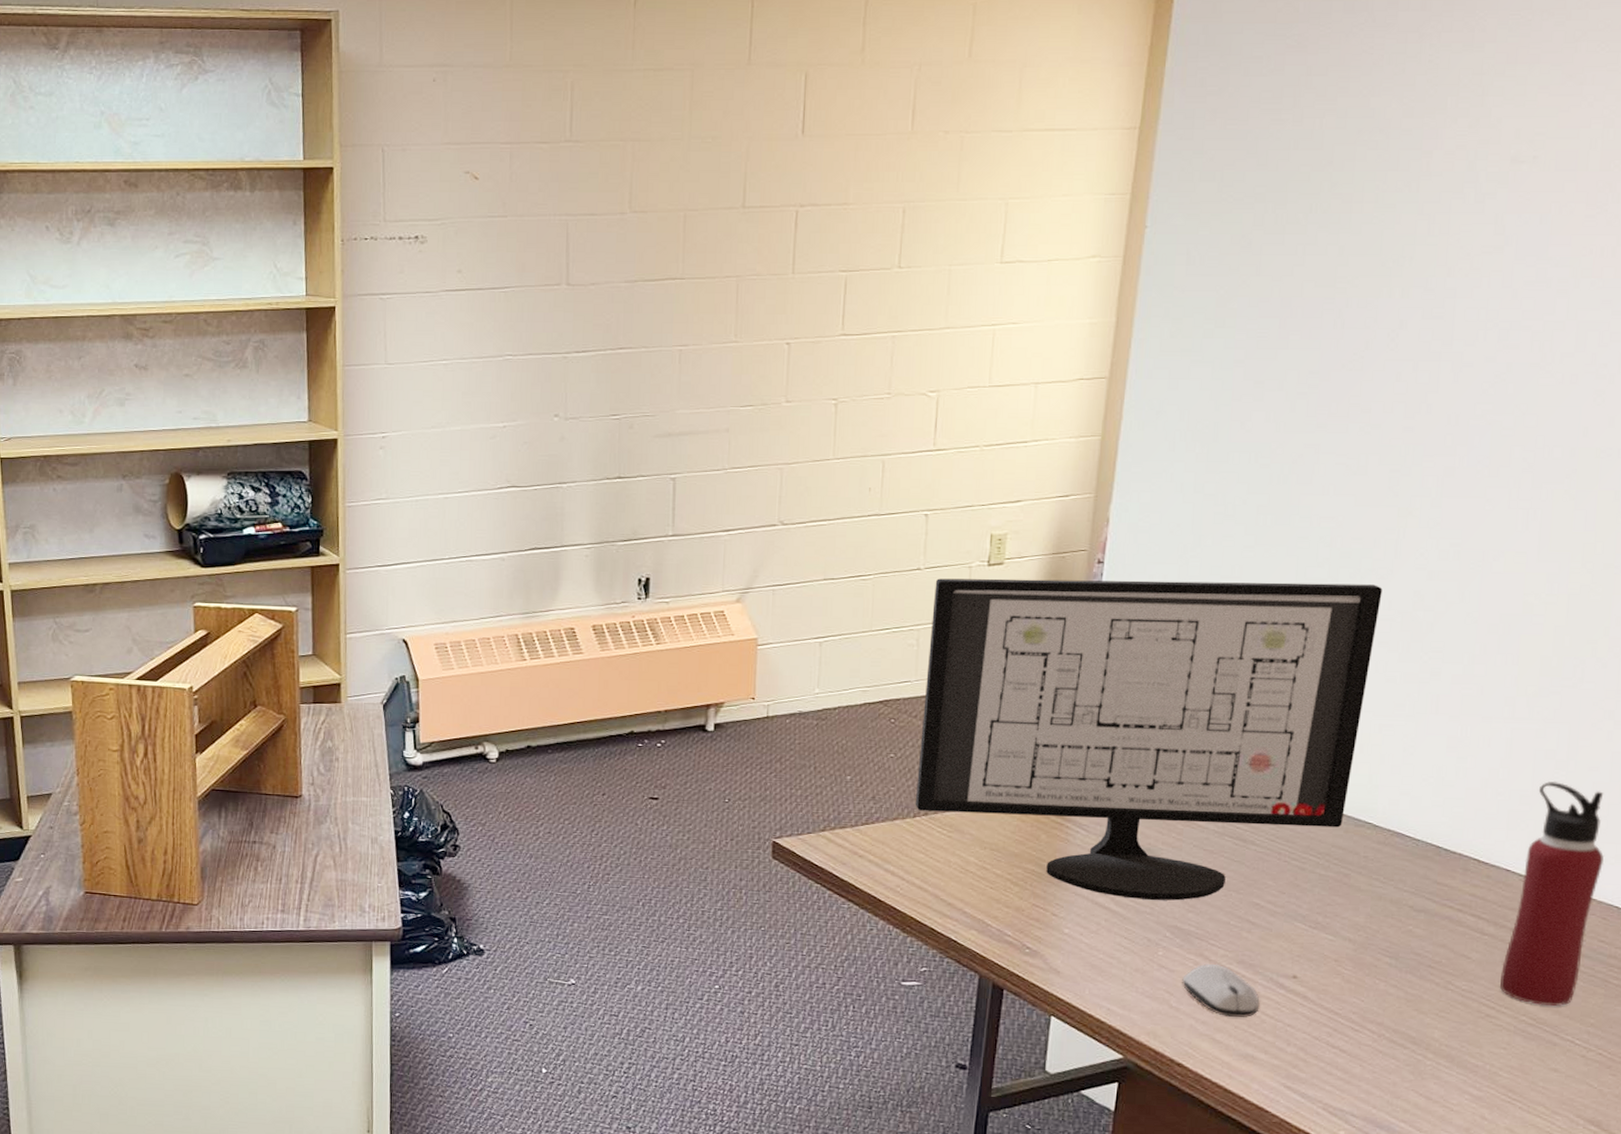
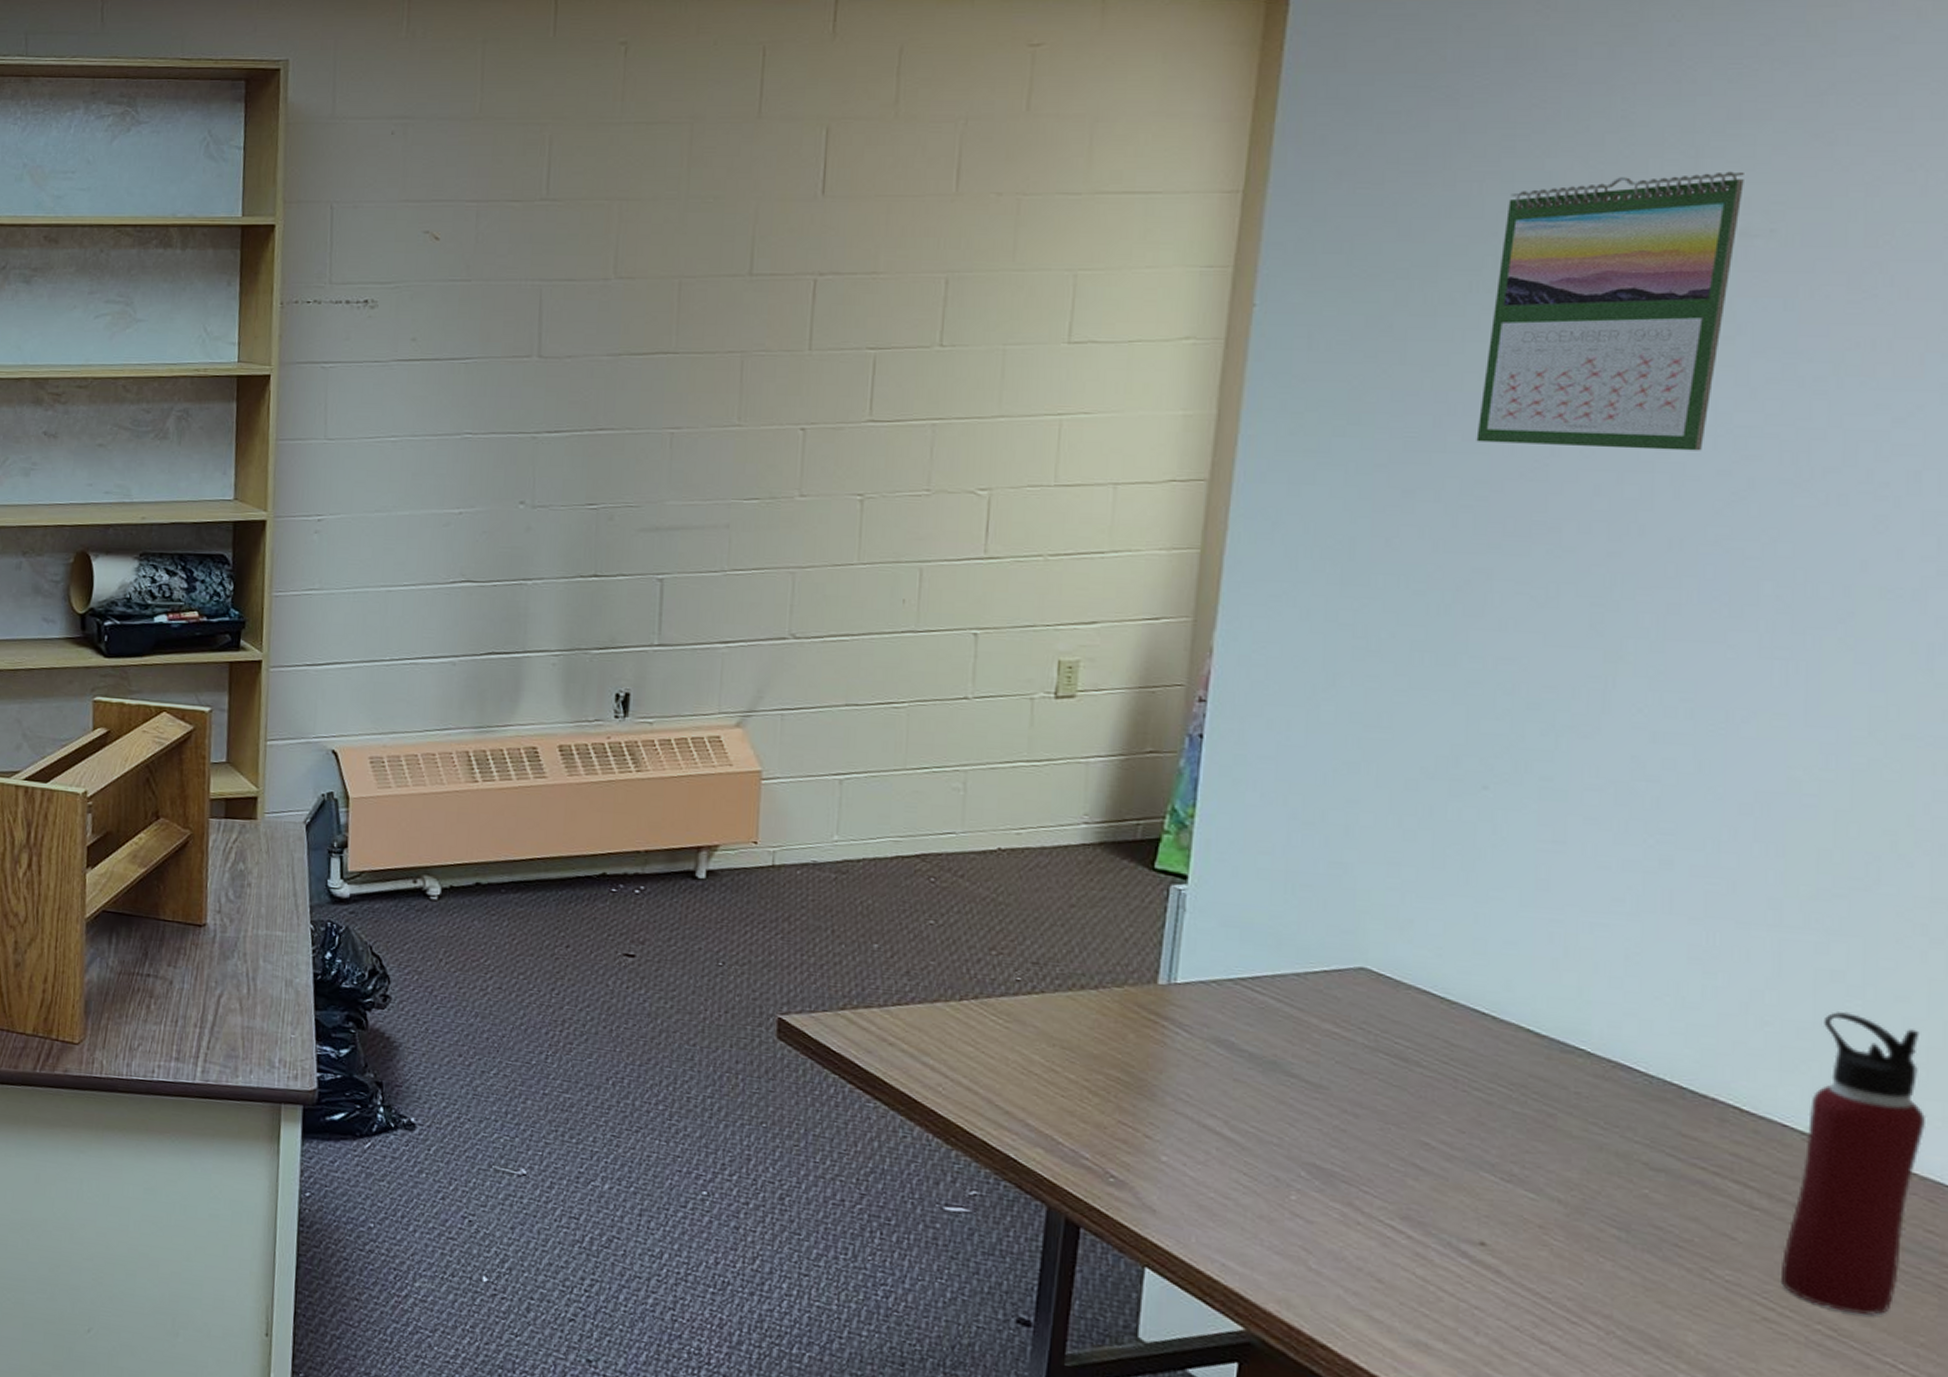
computer monitor: present [915,578,1383,901] -> none [961,710,1587,1131]
computer mouse: present [1182,964,1260,1017] -> none [1324,1217,1434,1292]
calendar: none [1311,107,1517,342] -> present [1476,171,1744,451]

